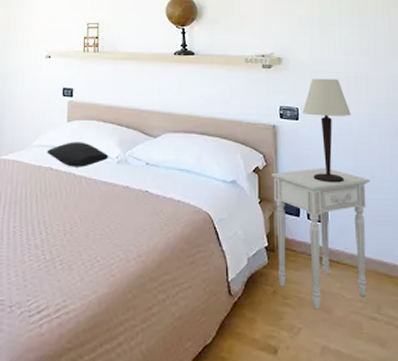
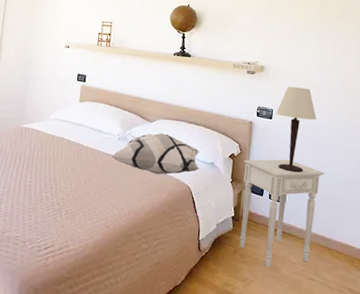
cushion: present [46,142,109,167] -> none [60,118,112,140]
decorative pillow: none [111,150,220,202] -> present [111,133,200,175]

